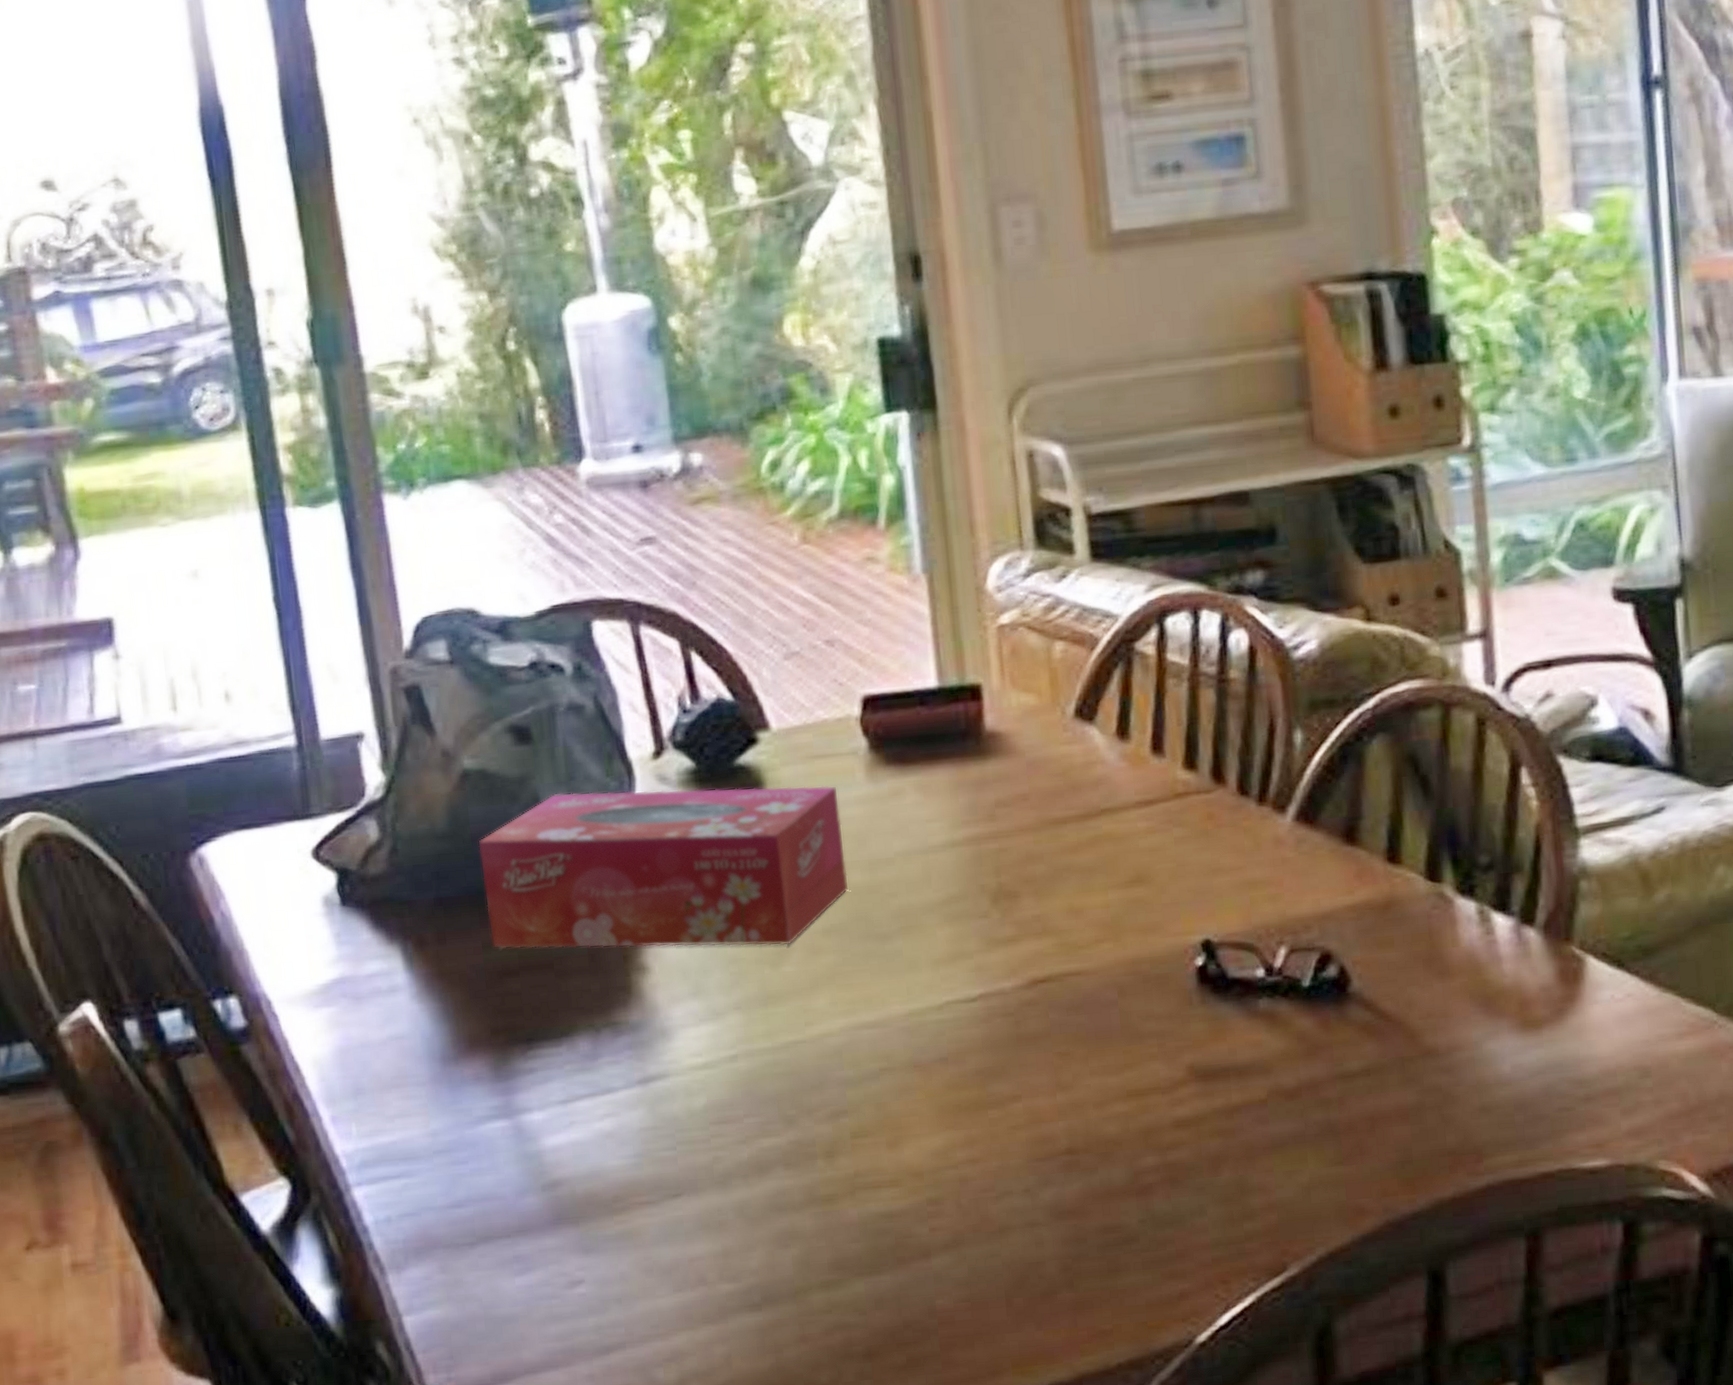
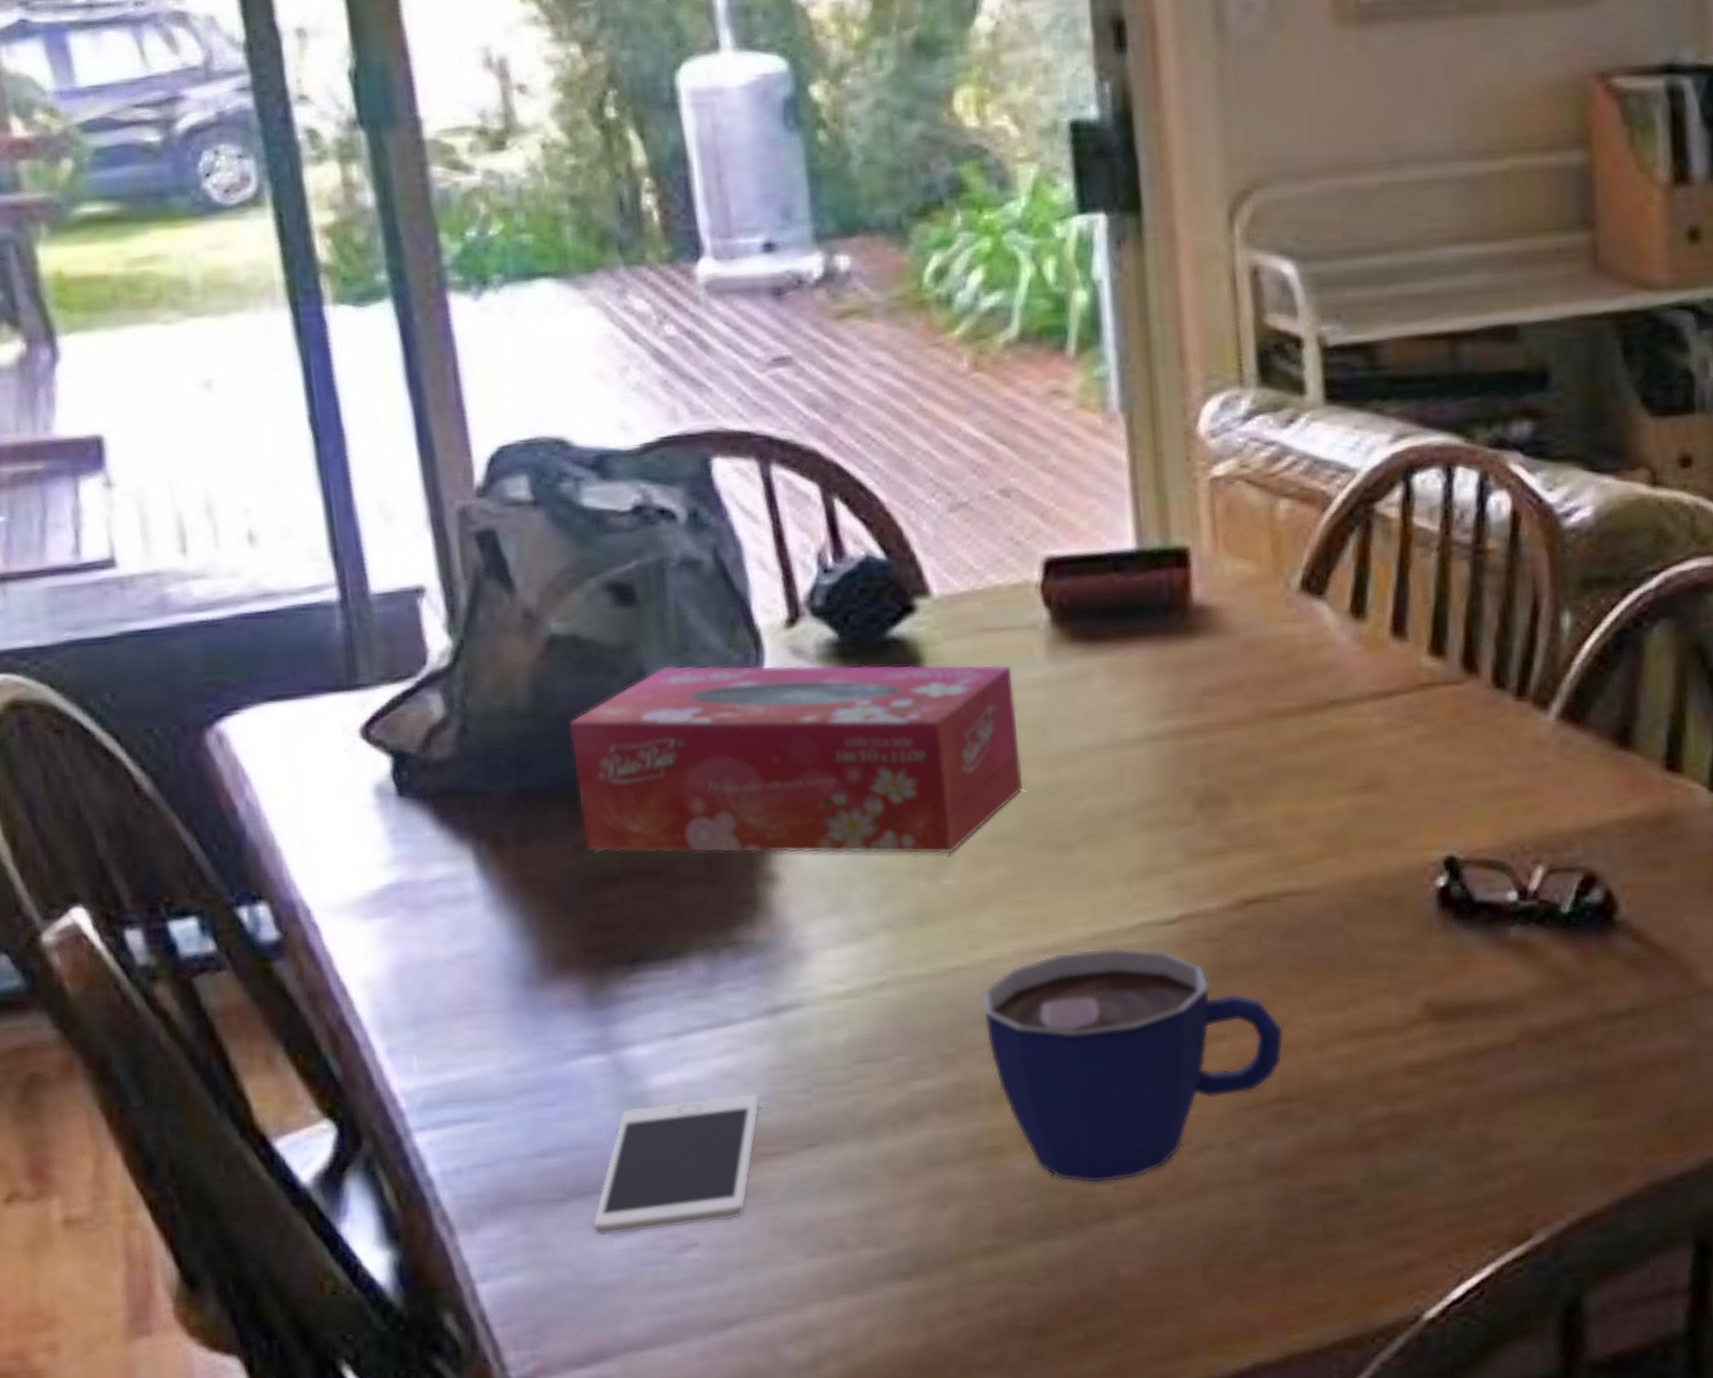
cell phone: none [497,1151,635,1275] -> present [592,1093,761,1236]
cup: none [816,1022,1071,1226] -> present [981,947,1285,1184]

